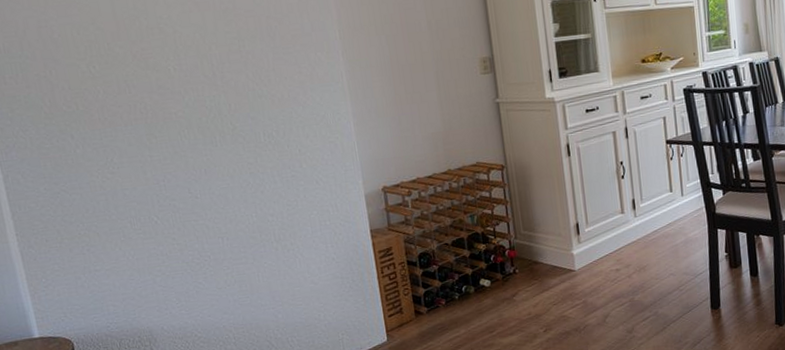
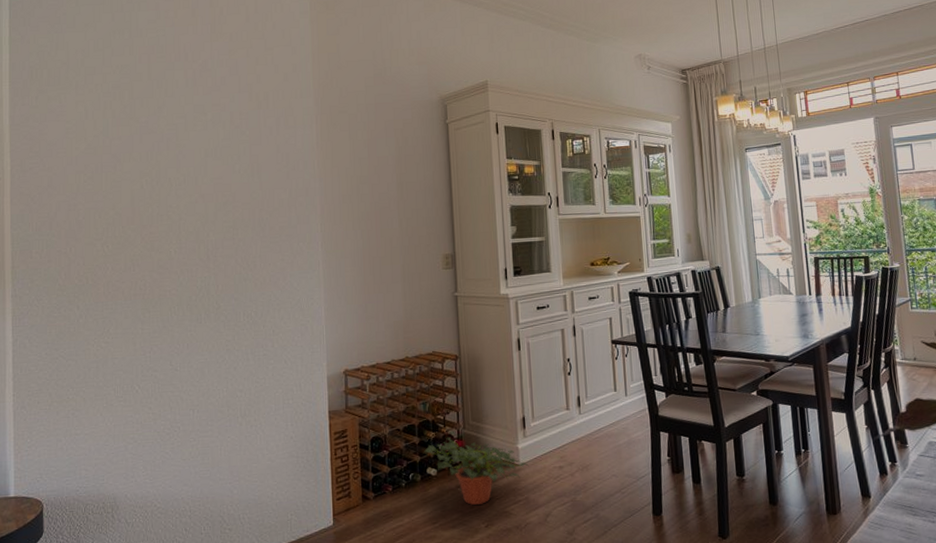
potted plant: none [475,247,585,312] -> present [424,437,529,505]

